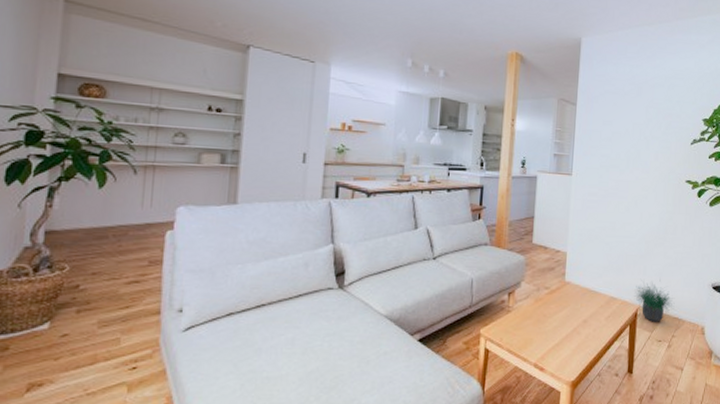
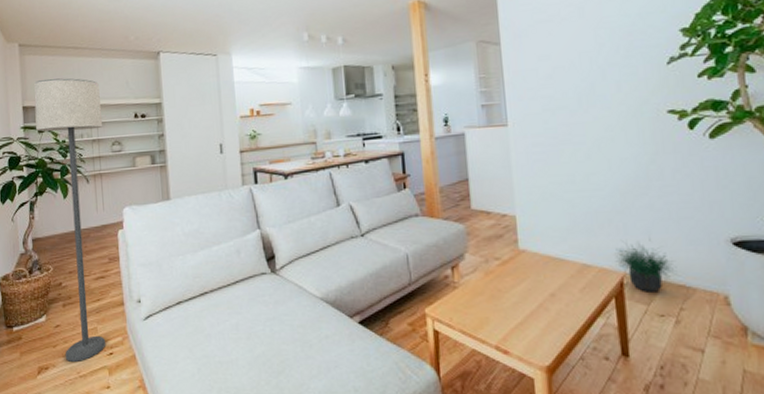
lamp: none [69,47,168,377] -> present [34,78,105,362]

